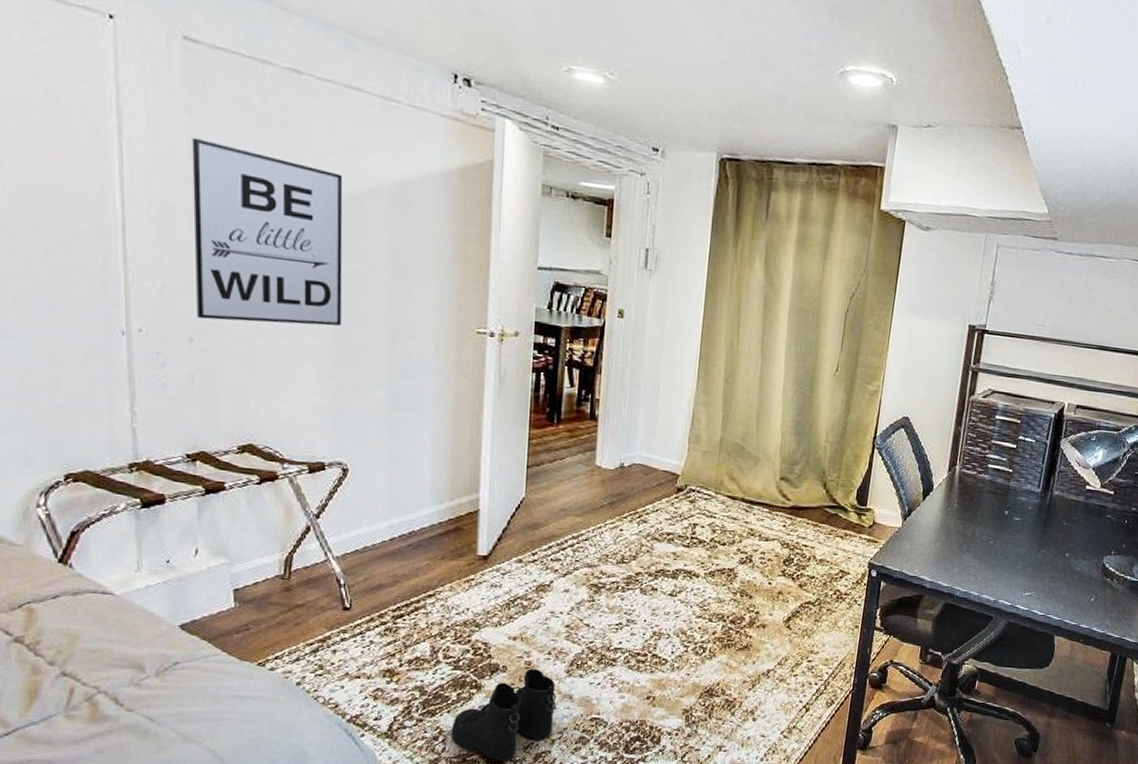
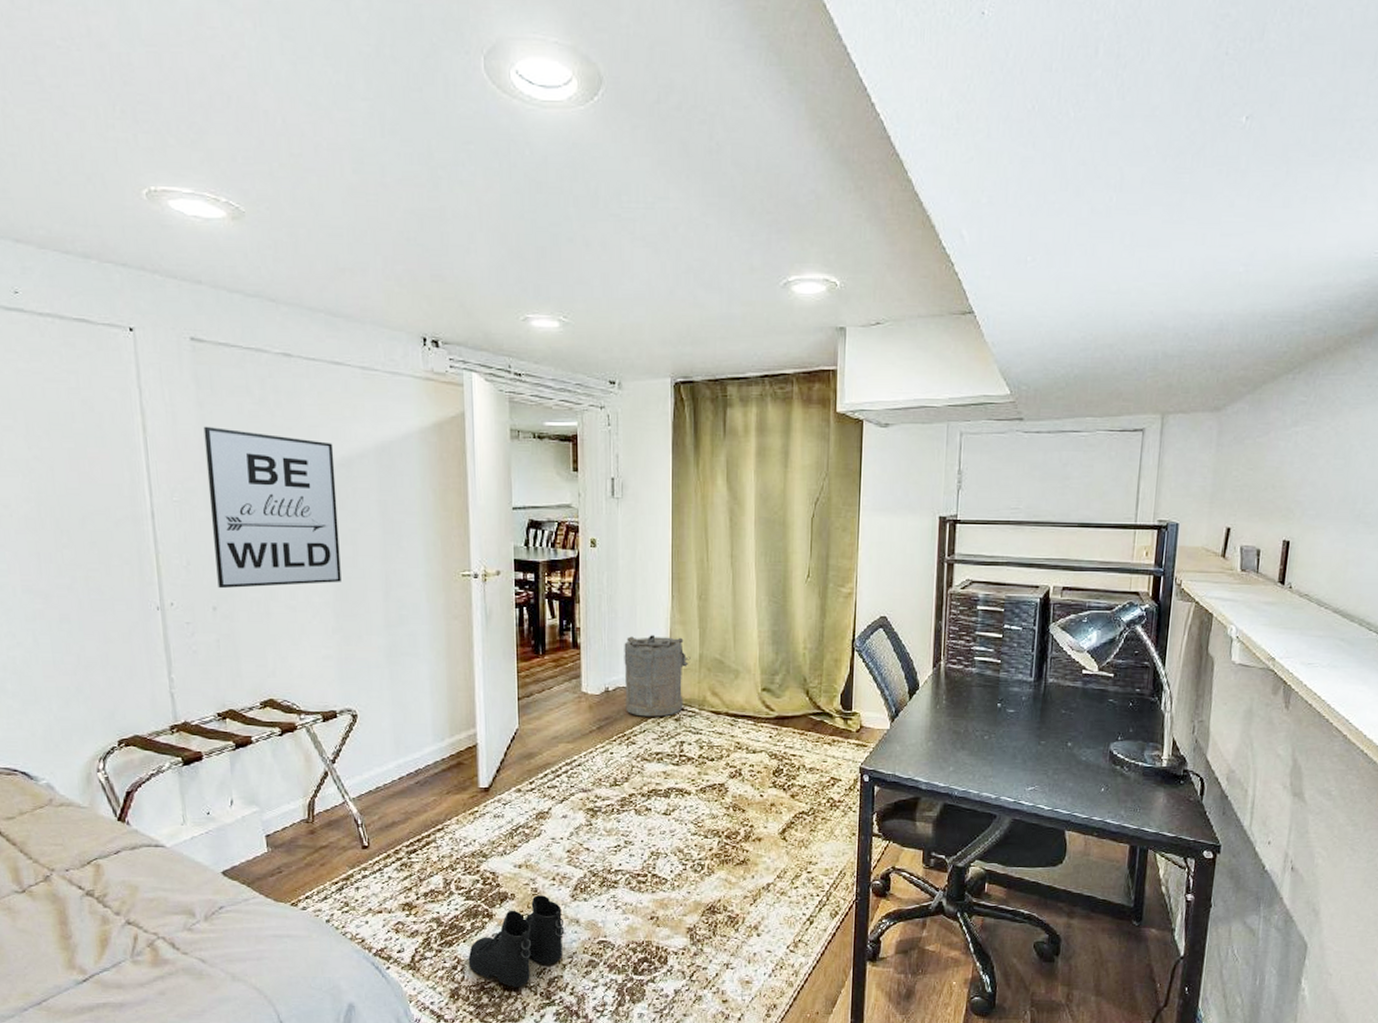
laundry hamper: none [640,413,711,497] -> present [624,635,691,717]

